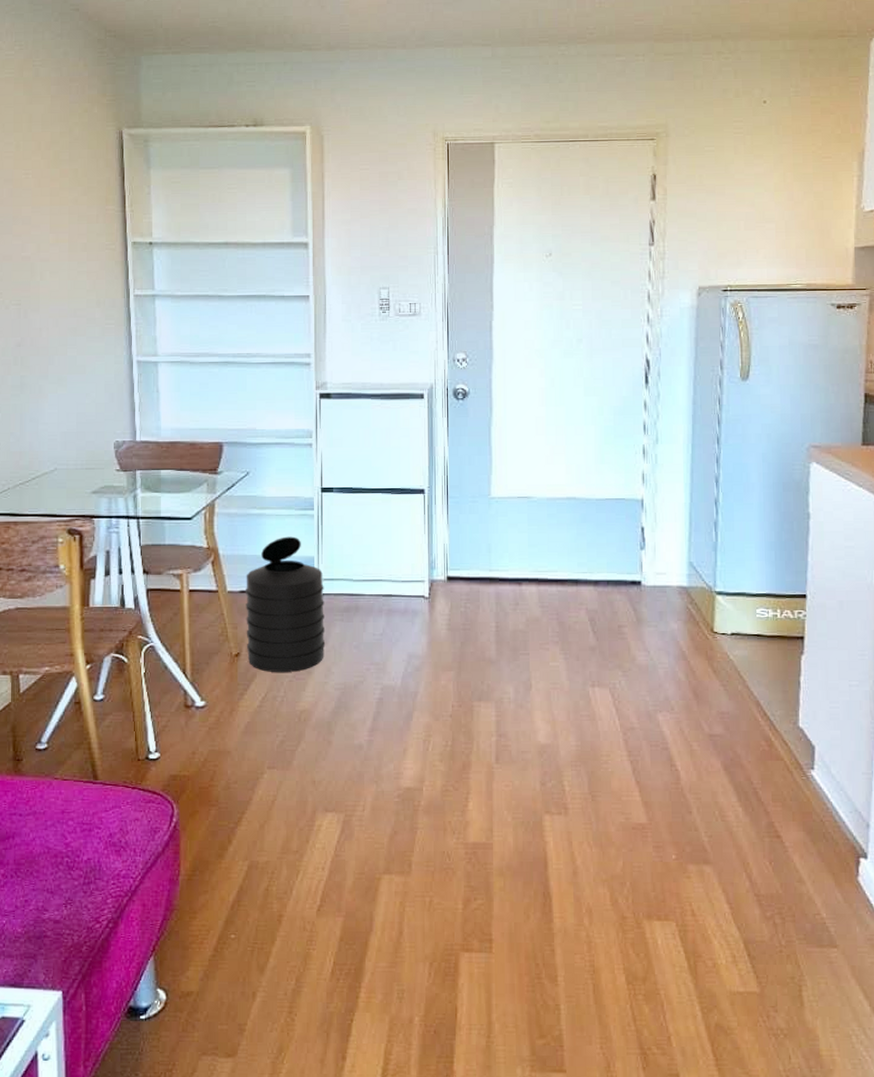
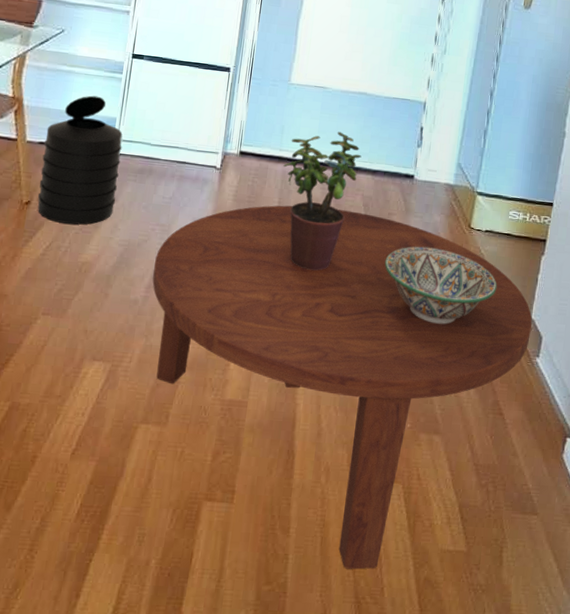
coffee table: none [375,628,800,1018] -> present [152,205,532,570]
potted plant: none [495,543,580,696] -> present [283,131,362,271]
decorative bowl: none [621,658,754,742] -> present [384,246,497,324]

